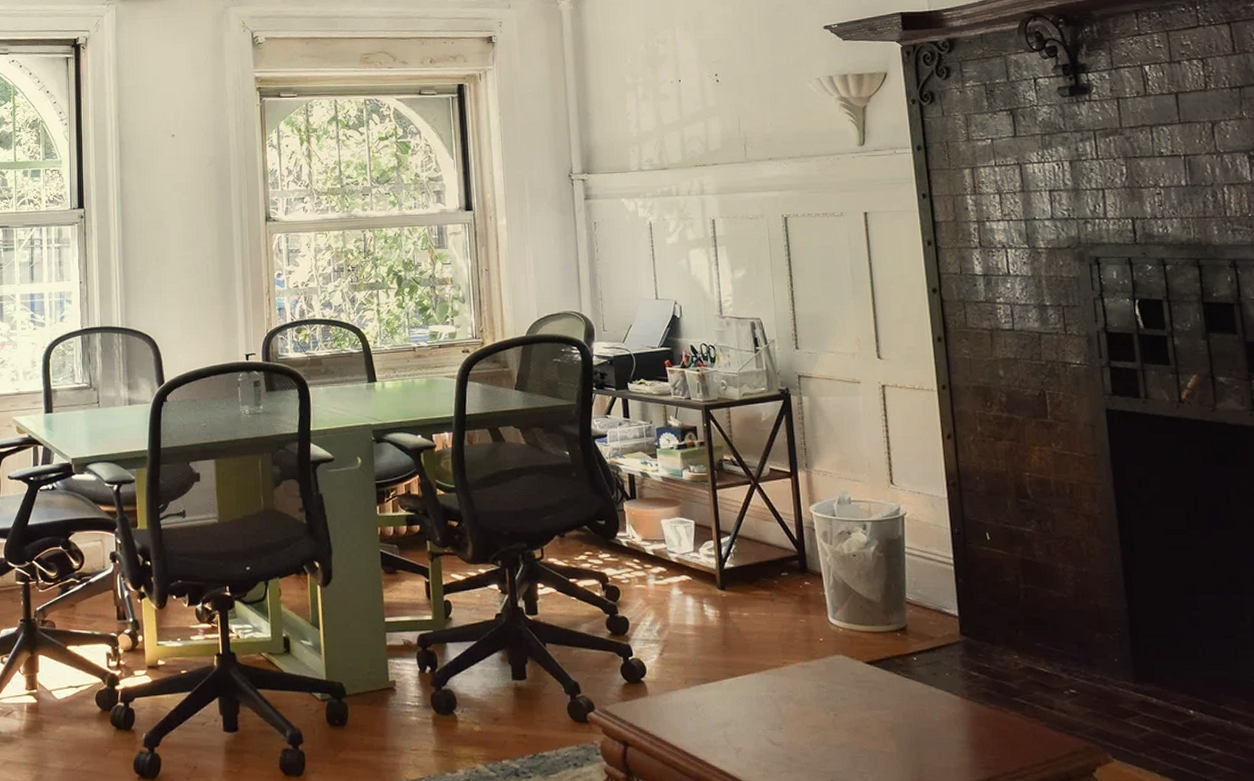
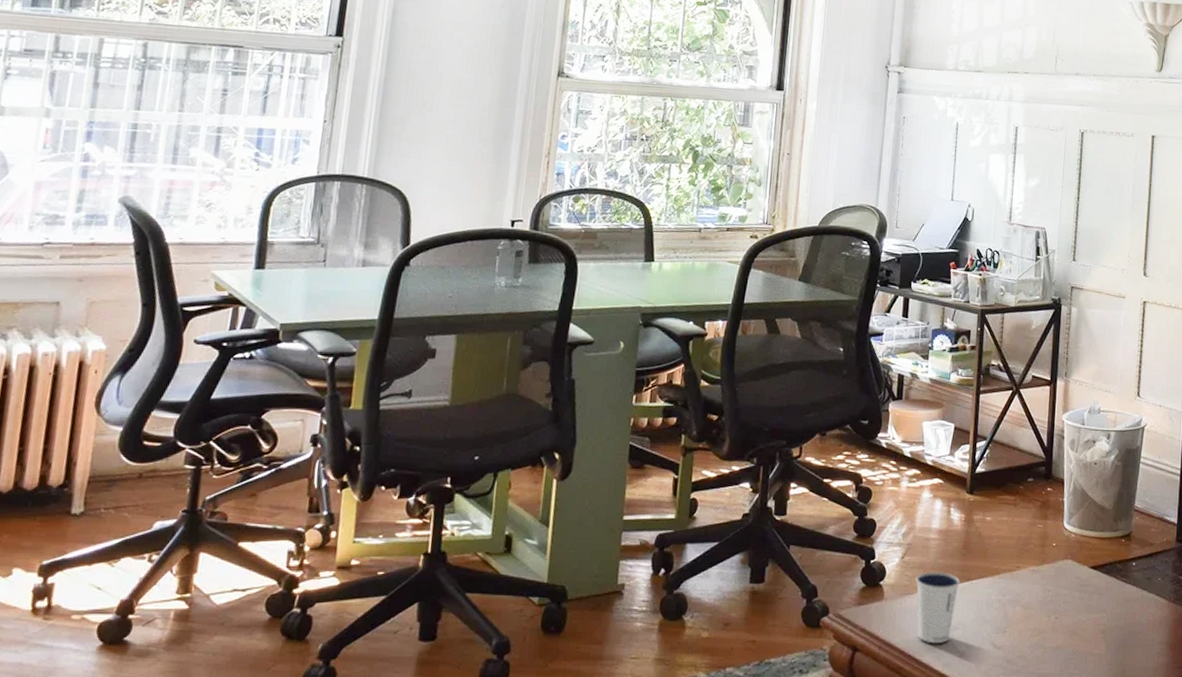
dixie cup: none [678,667,725,740] -> present [915,571,960,644]

